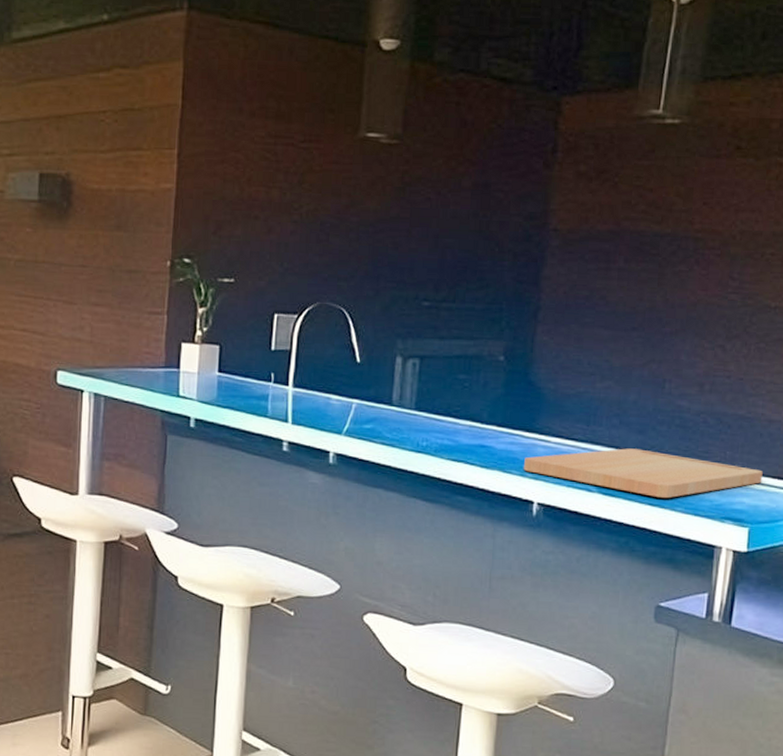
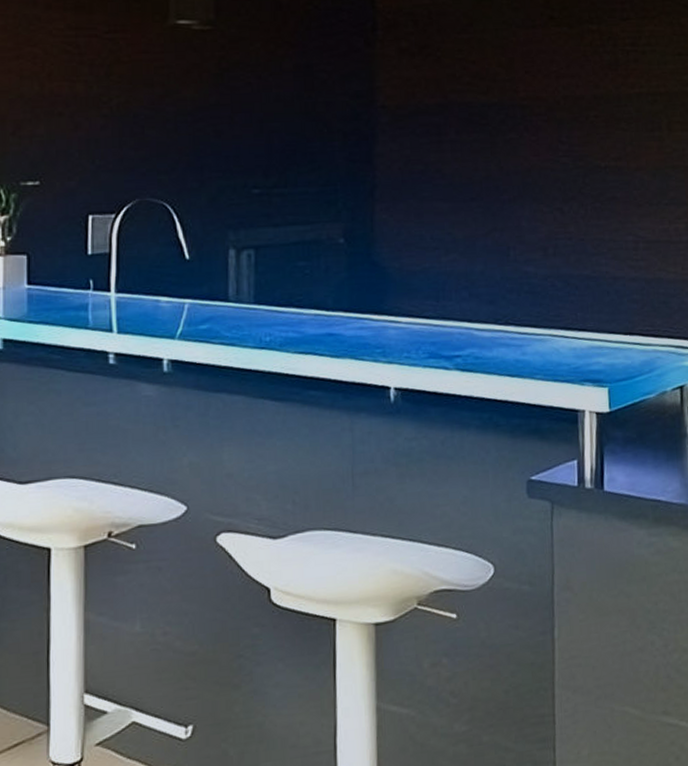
cutting board: present [523,448,763,498] -> none [375,320,615,367]

